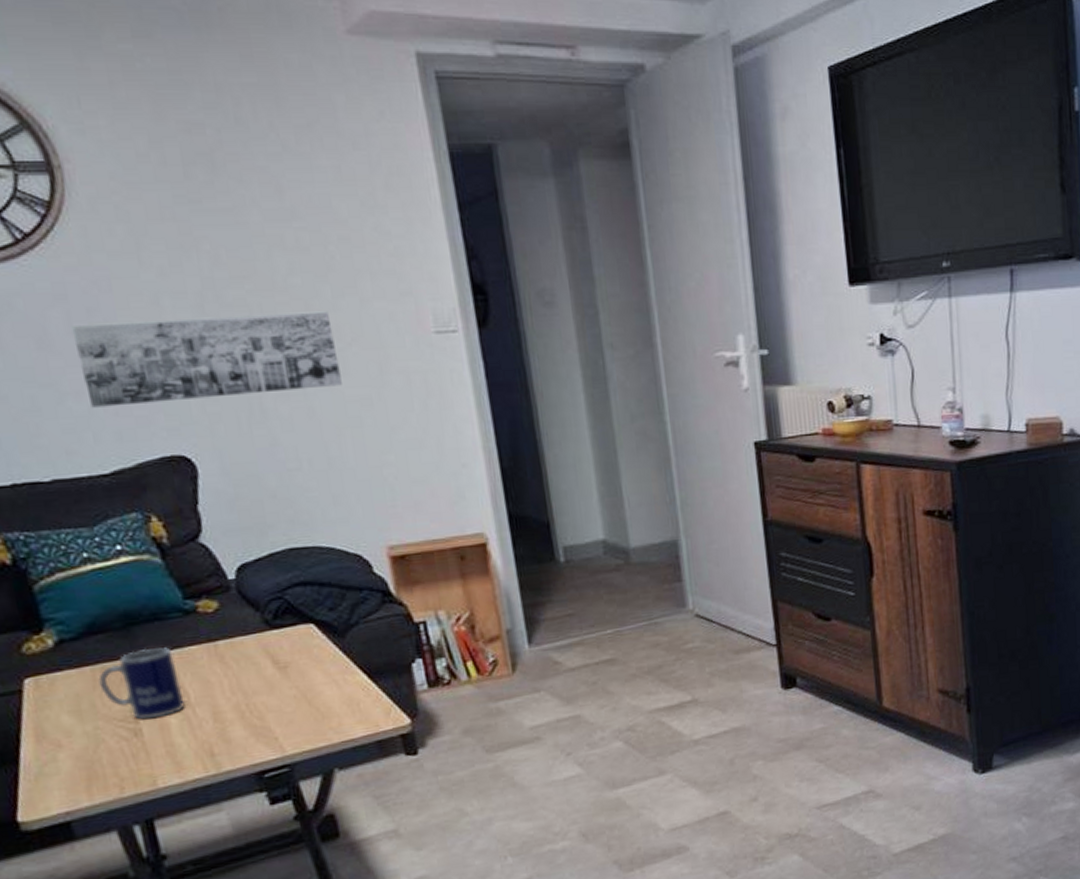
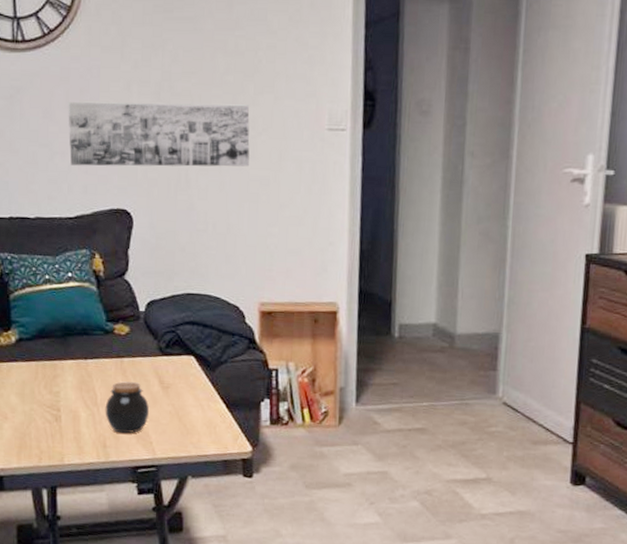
mug: present [98,647,185,720] -> none [39,354,93,410]
jar: none [202,668,267,735] -> present [105,381,150,434]

